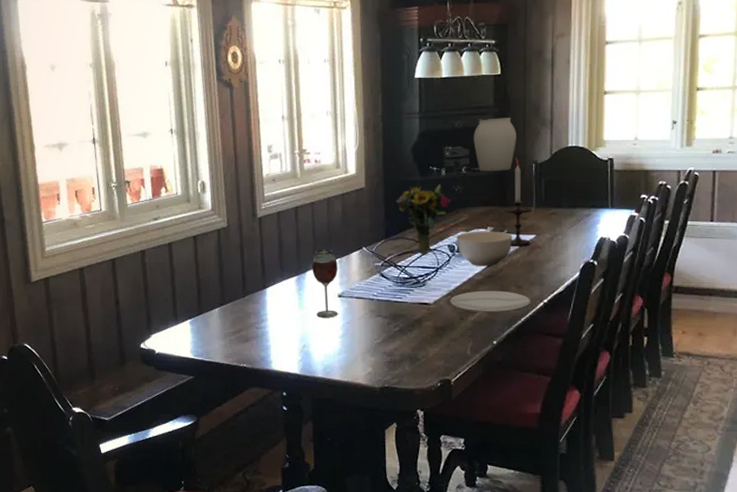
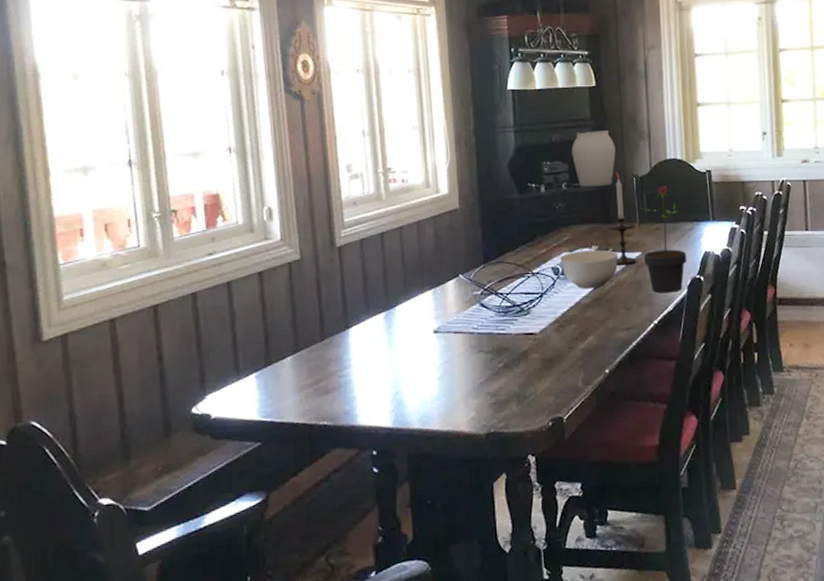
wineglass: present [311,249,338,318] -> none [401,279,434,358]
bouquet: present [396,184,451,255] -> none [494,202,553,280]
plate: present [450,290,531,313] -> none [557,314,642,340]
potted flower: none [538,172,582,275] -> present [641,186,687,293]

